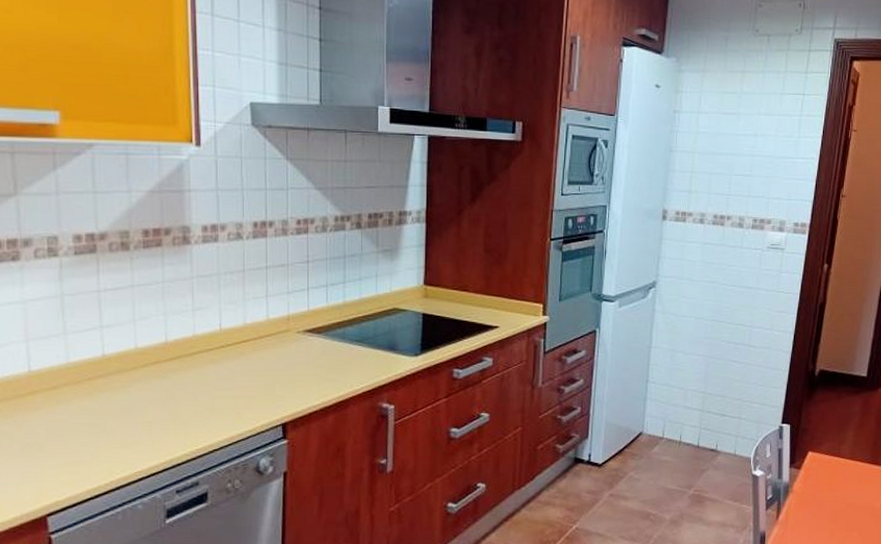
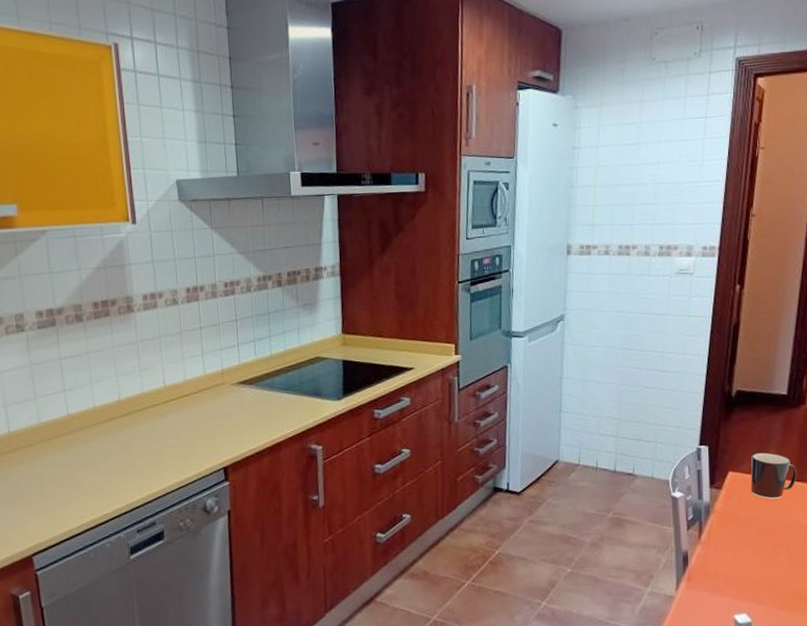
mug: none [828,434,872,482] -> present [750,452,797,501]

